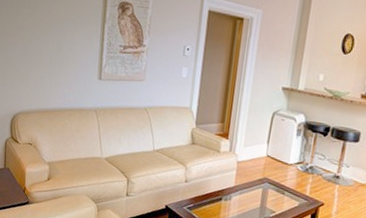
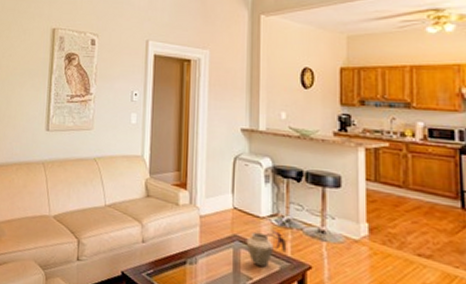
vase: none [273,174,308,204] -> present [246,229,287,268]

